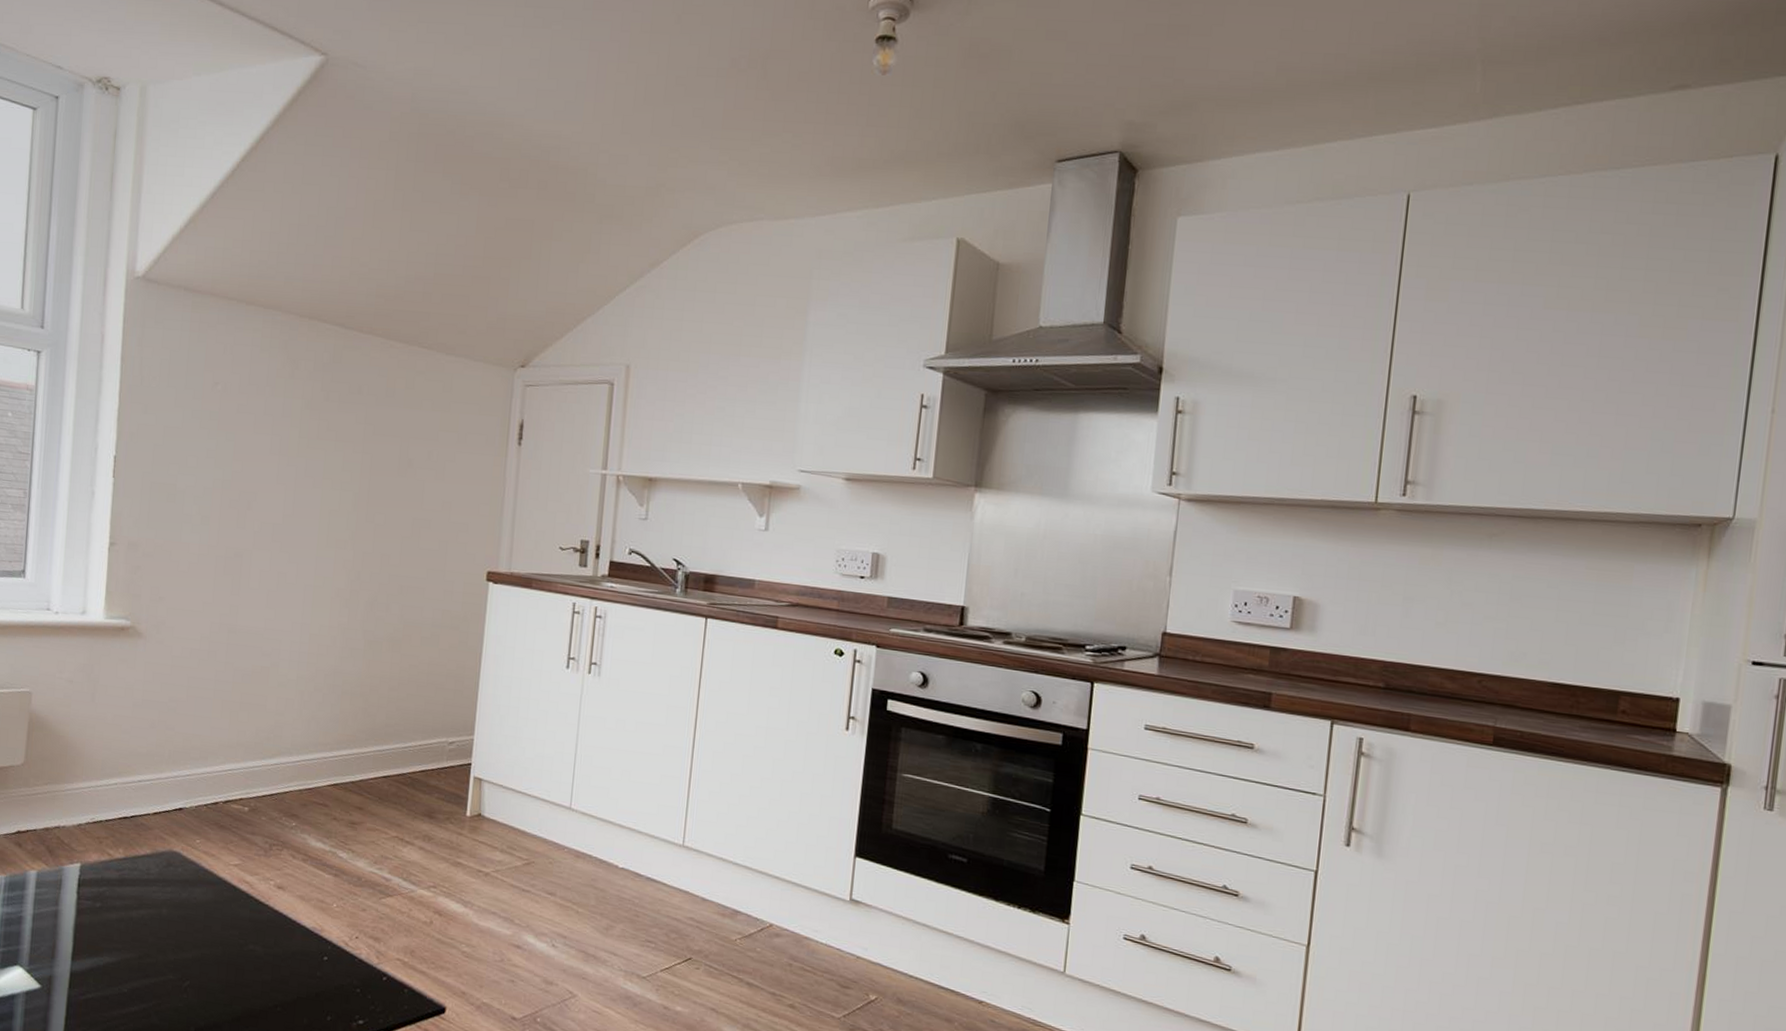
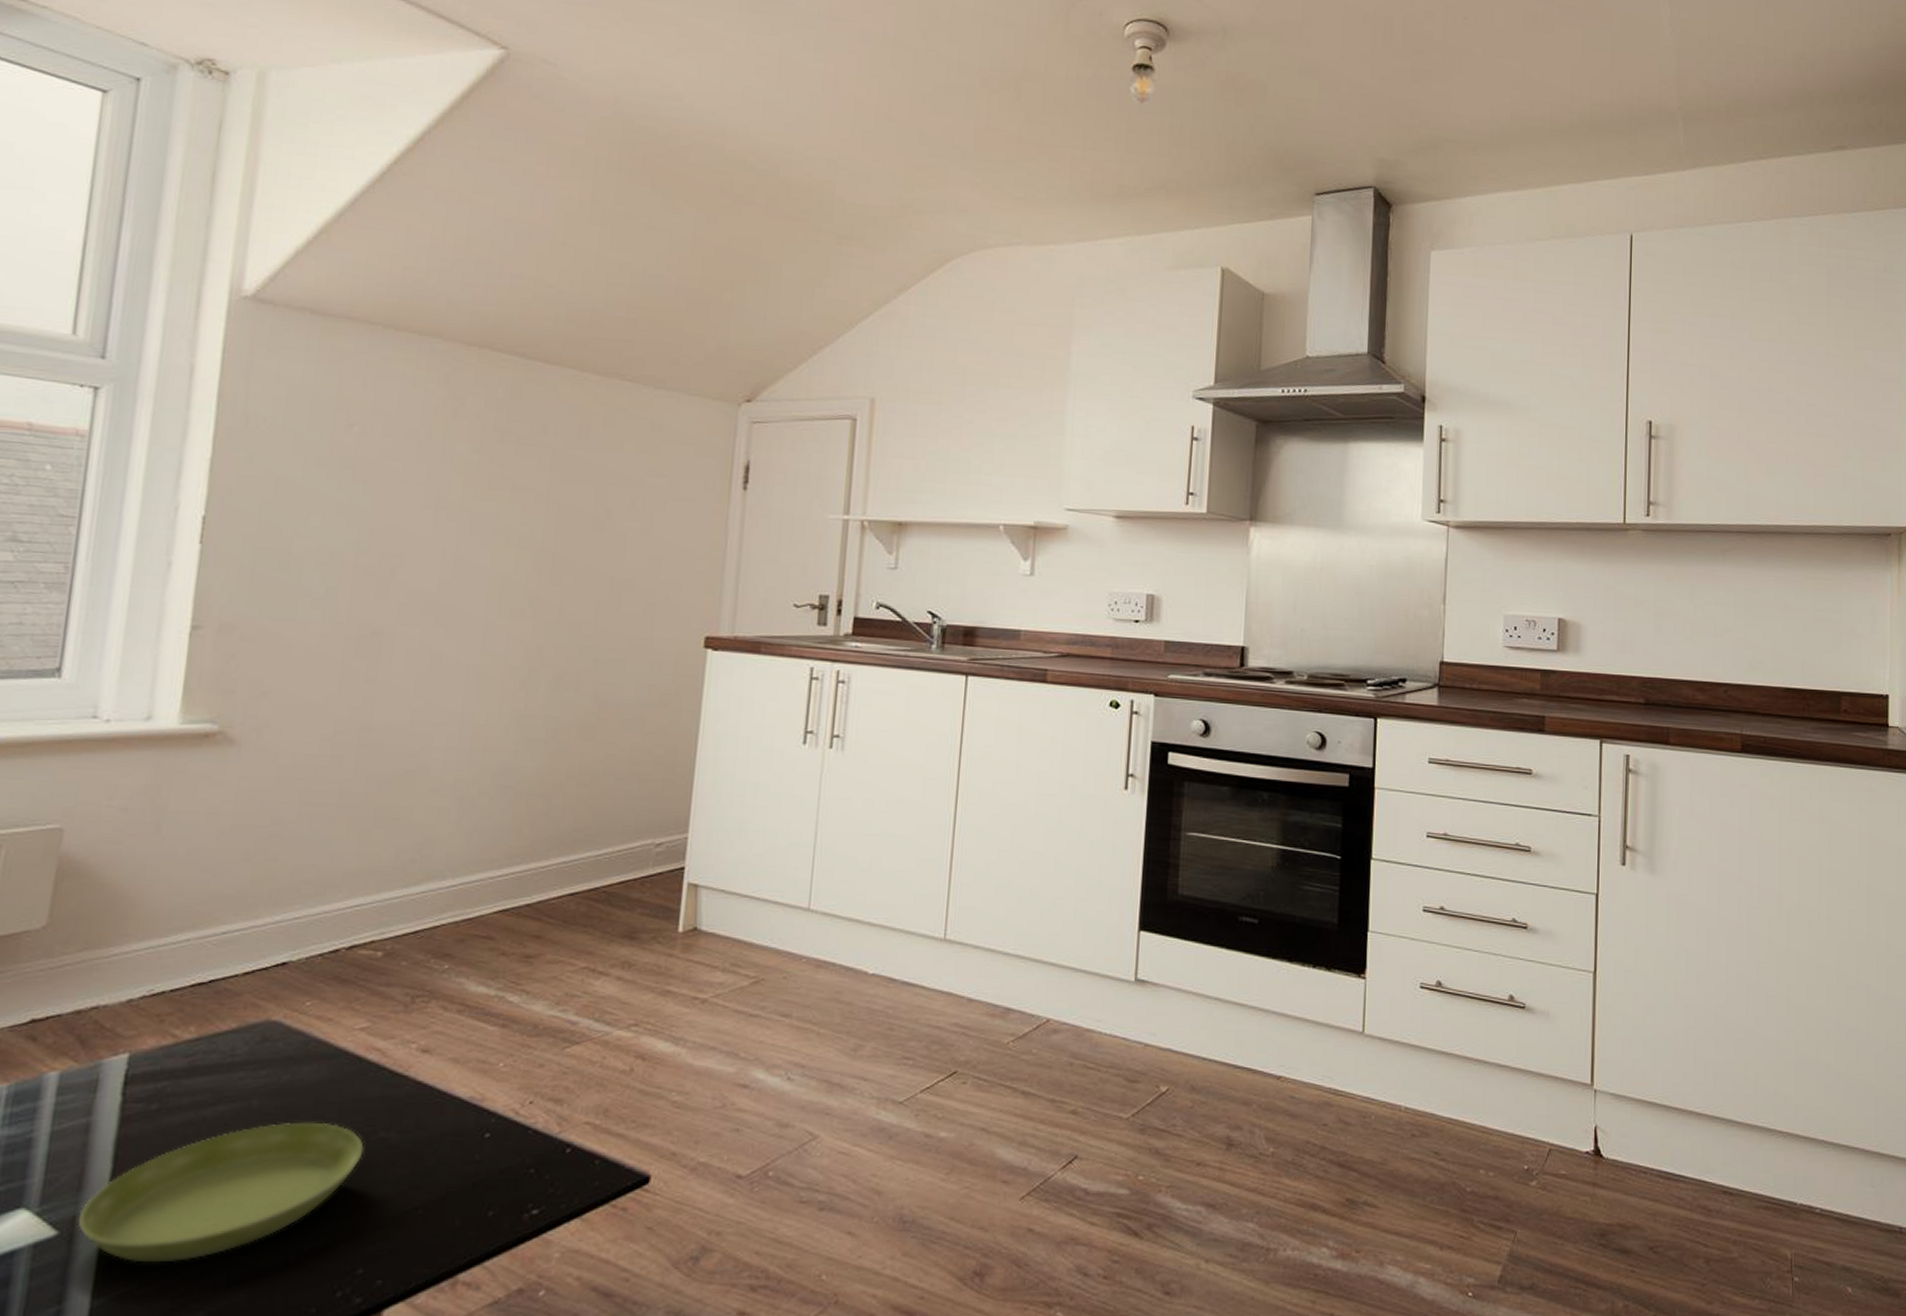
saucer: none [53,928,239,1020] -> present [77,1122,364,1263]

